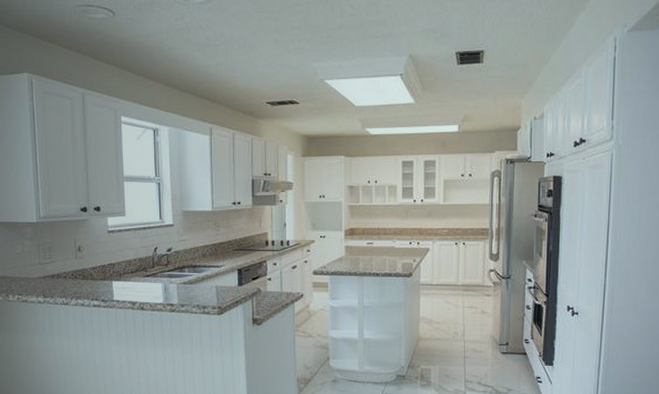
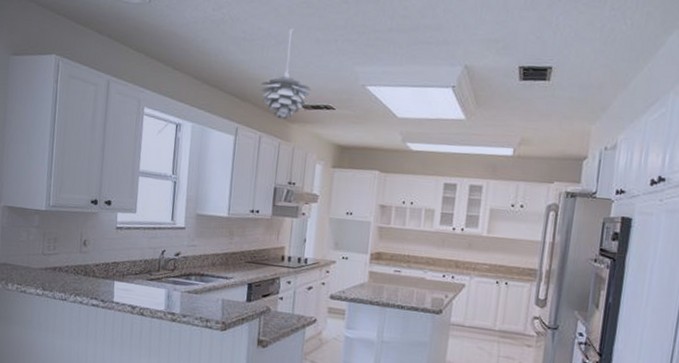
pendant light: none [228,30,276,117] -> present [260,26,312,120]

